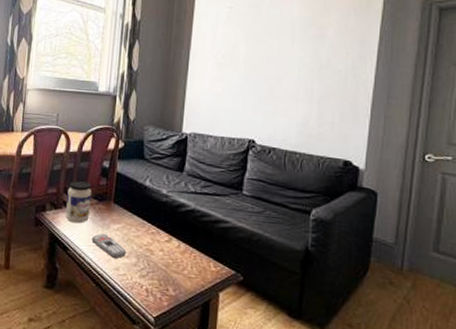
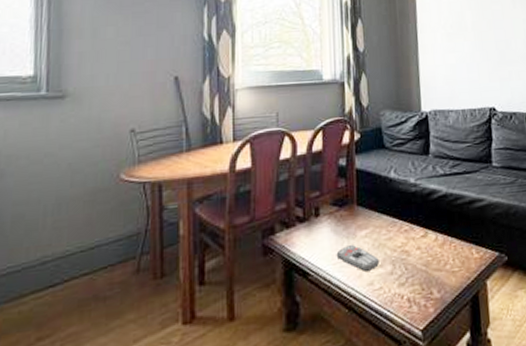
jar: present [66,180,92,224] -> none [300,187,330,241]

